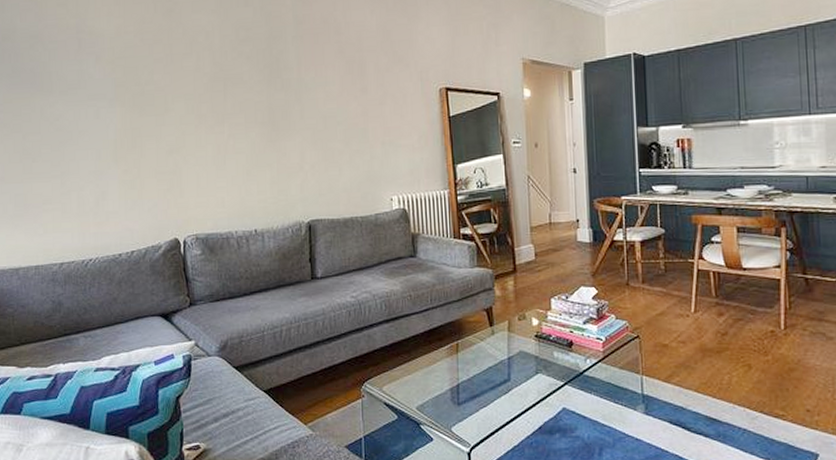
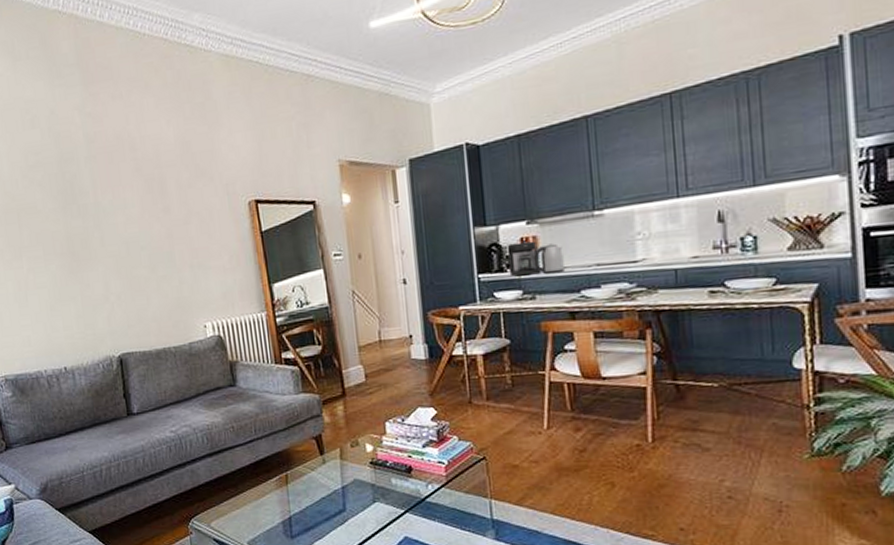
coffee maker: none [666,143,694,173] -> present [508,241,542,277]
kettle: none [687,146,714,174] -> present [533,243,564,275]

